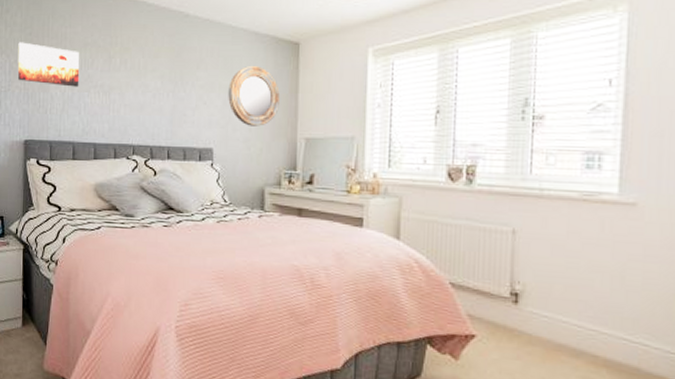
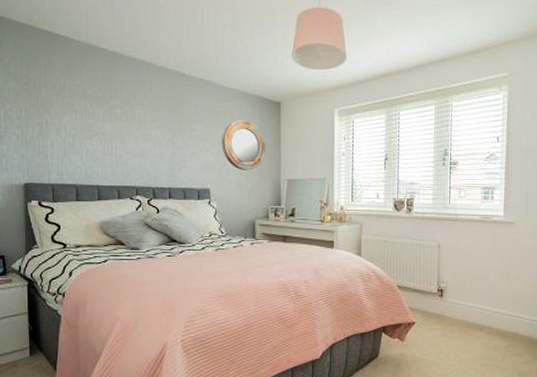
wall art: present [17,42,80,87] -> none [13,91,80,135]

